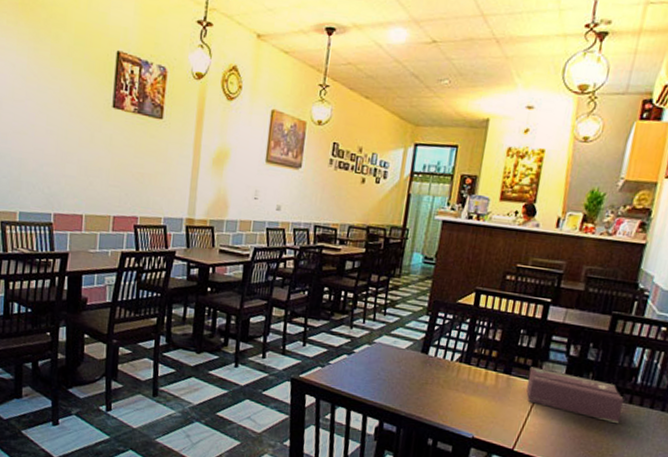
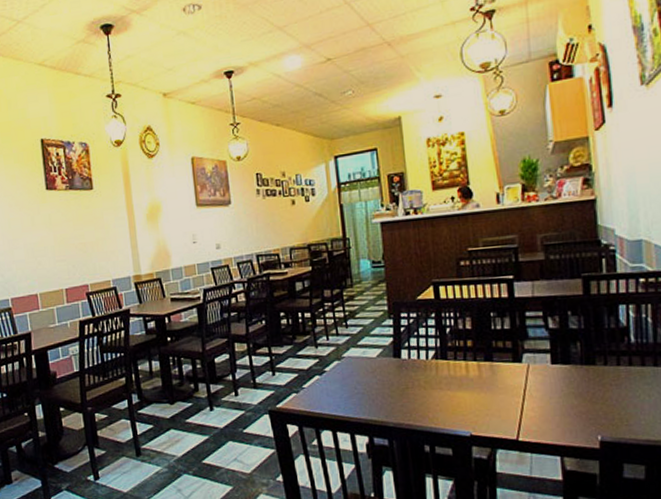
tissue box: present [526,366,624,423] -> none [511,348,624,390]

